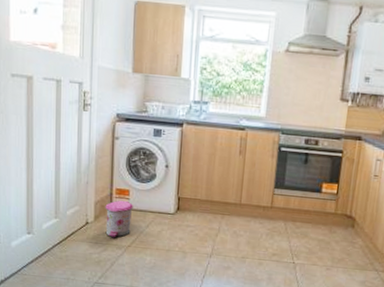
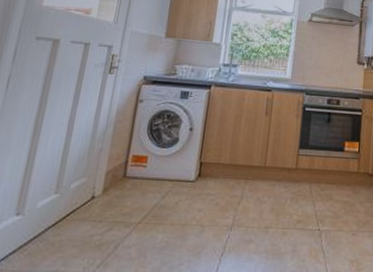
trash can: present [105,200,133,238] -> none [113,168,150,214]

